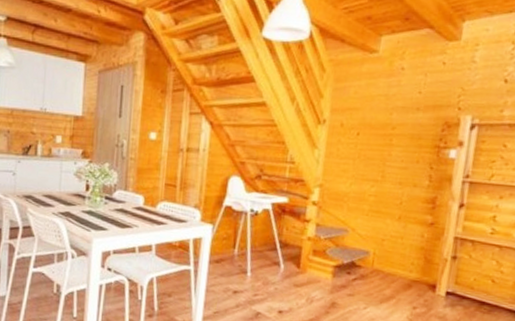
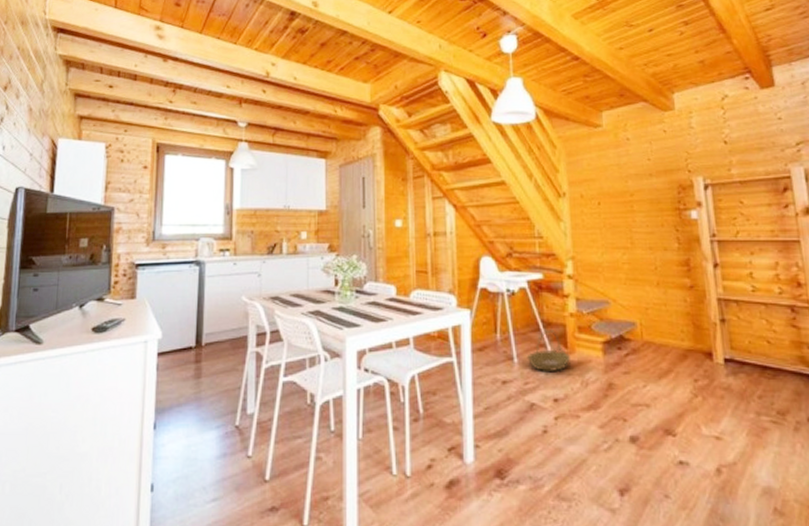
basket: none [259,249,302,288] -> present [527,329,571,373]

